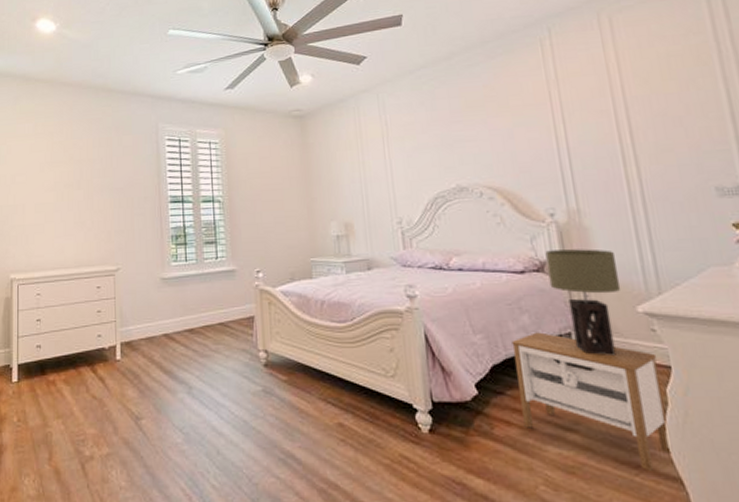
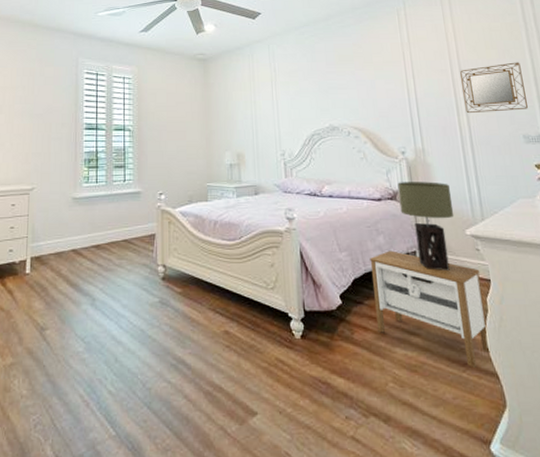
home mirror: none [626,94,722,163] -> present [460,62,528,114]

